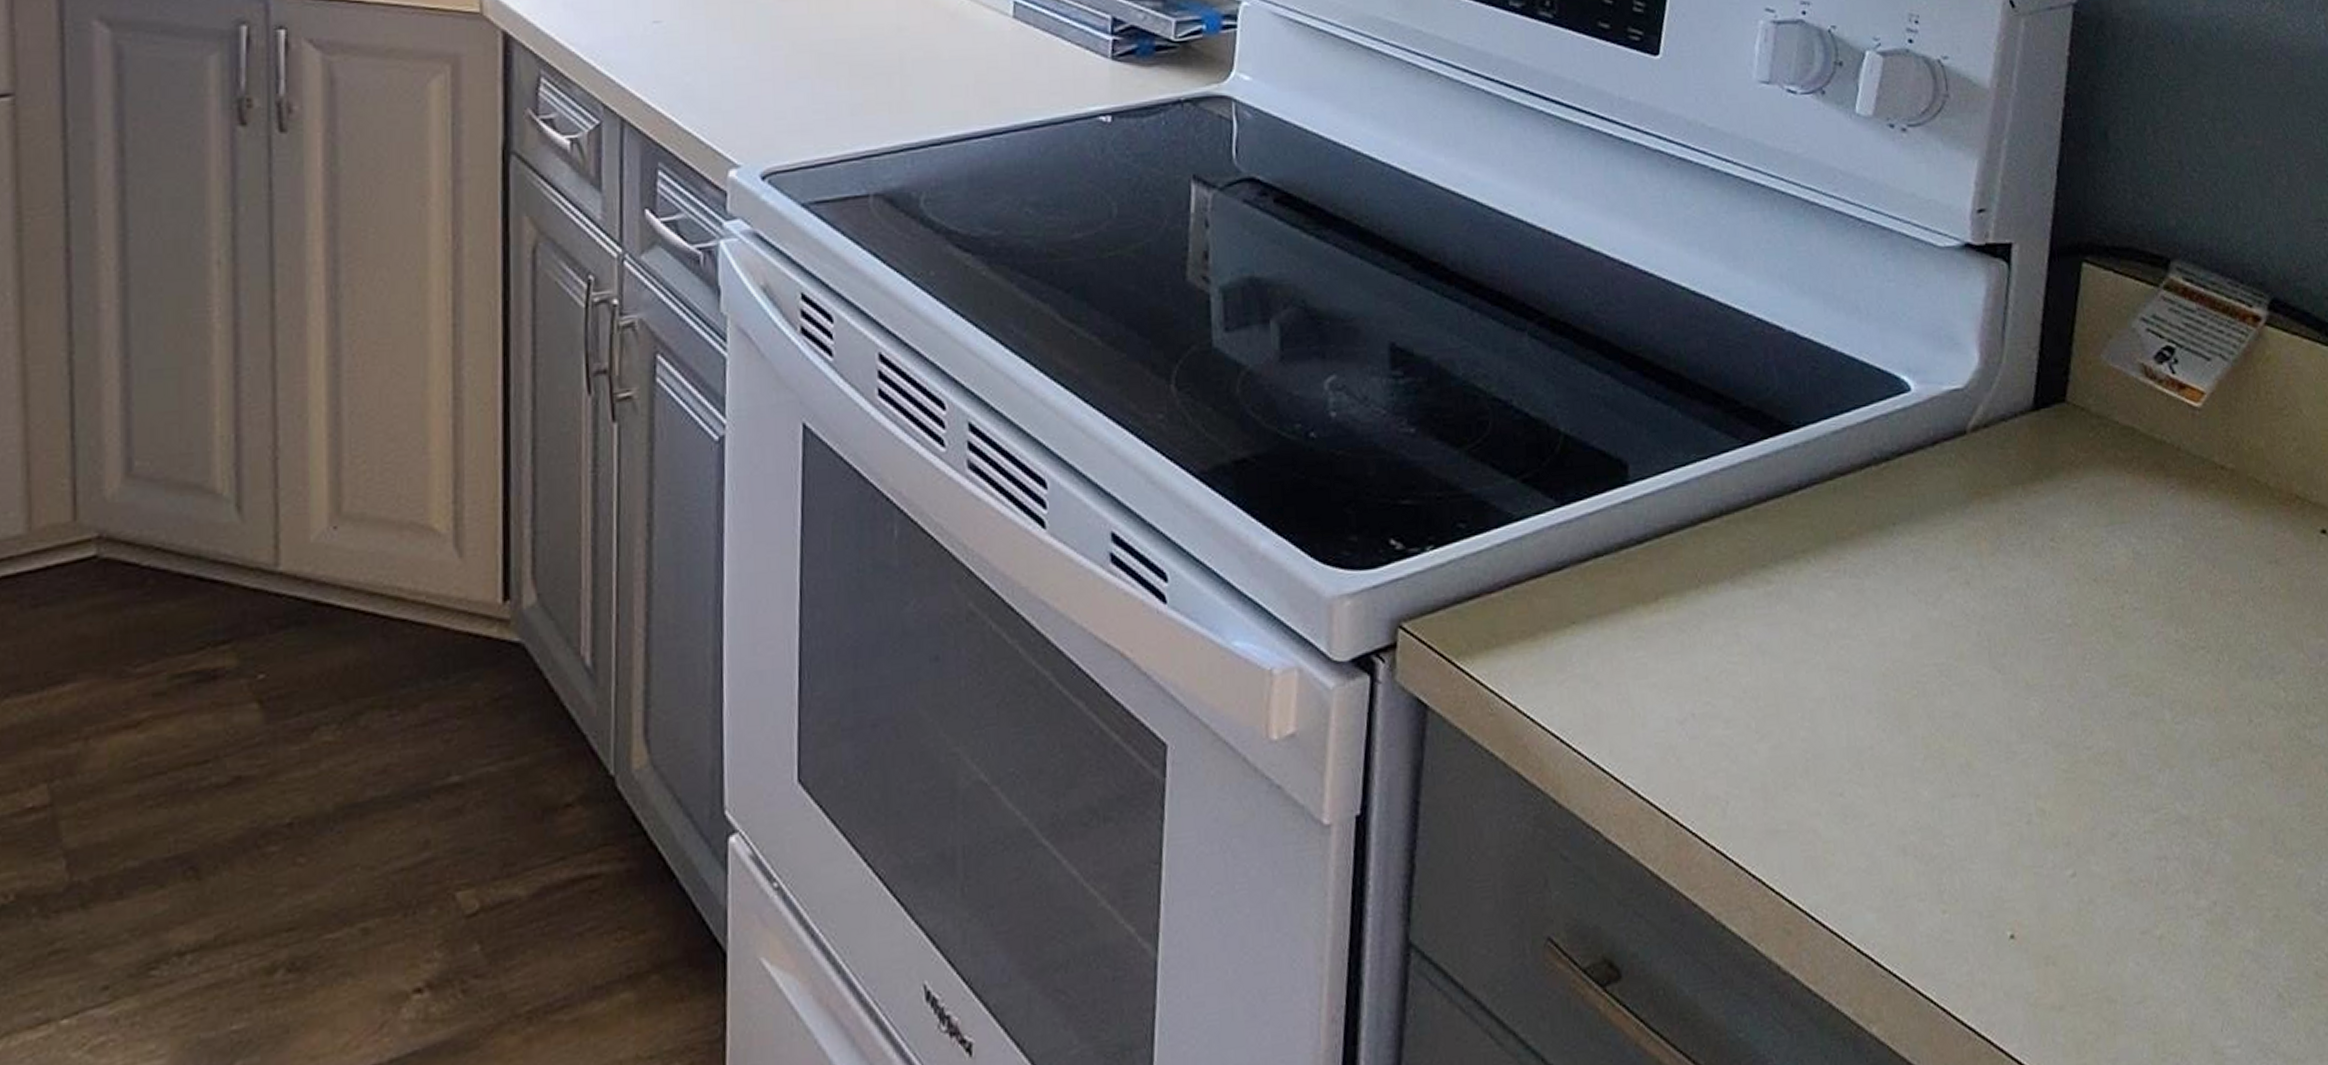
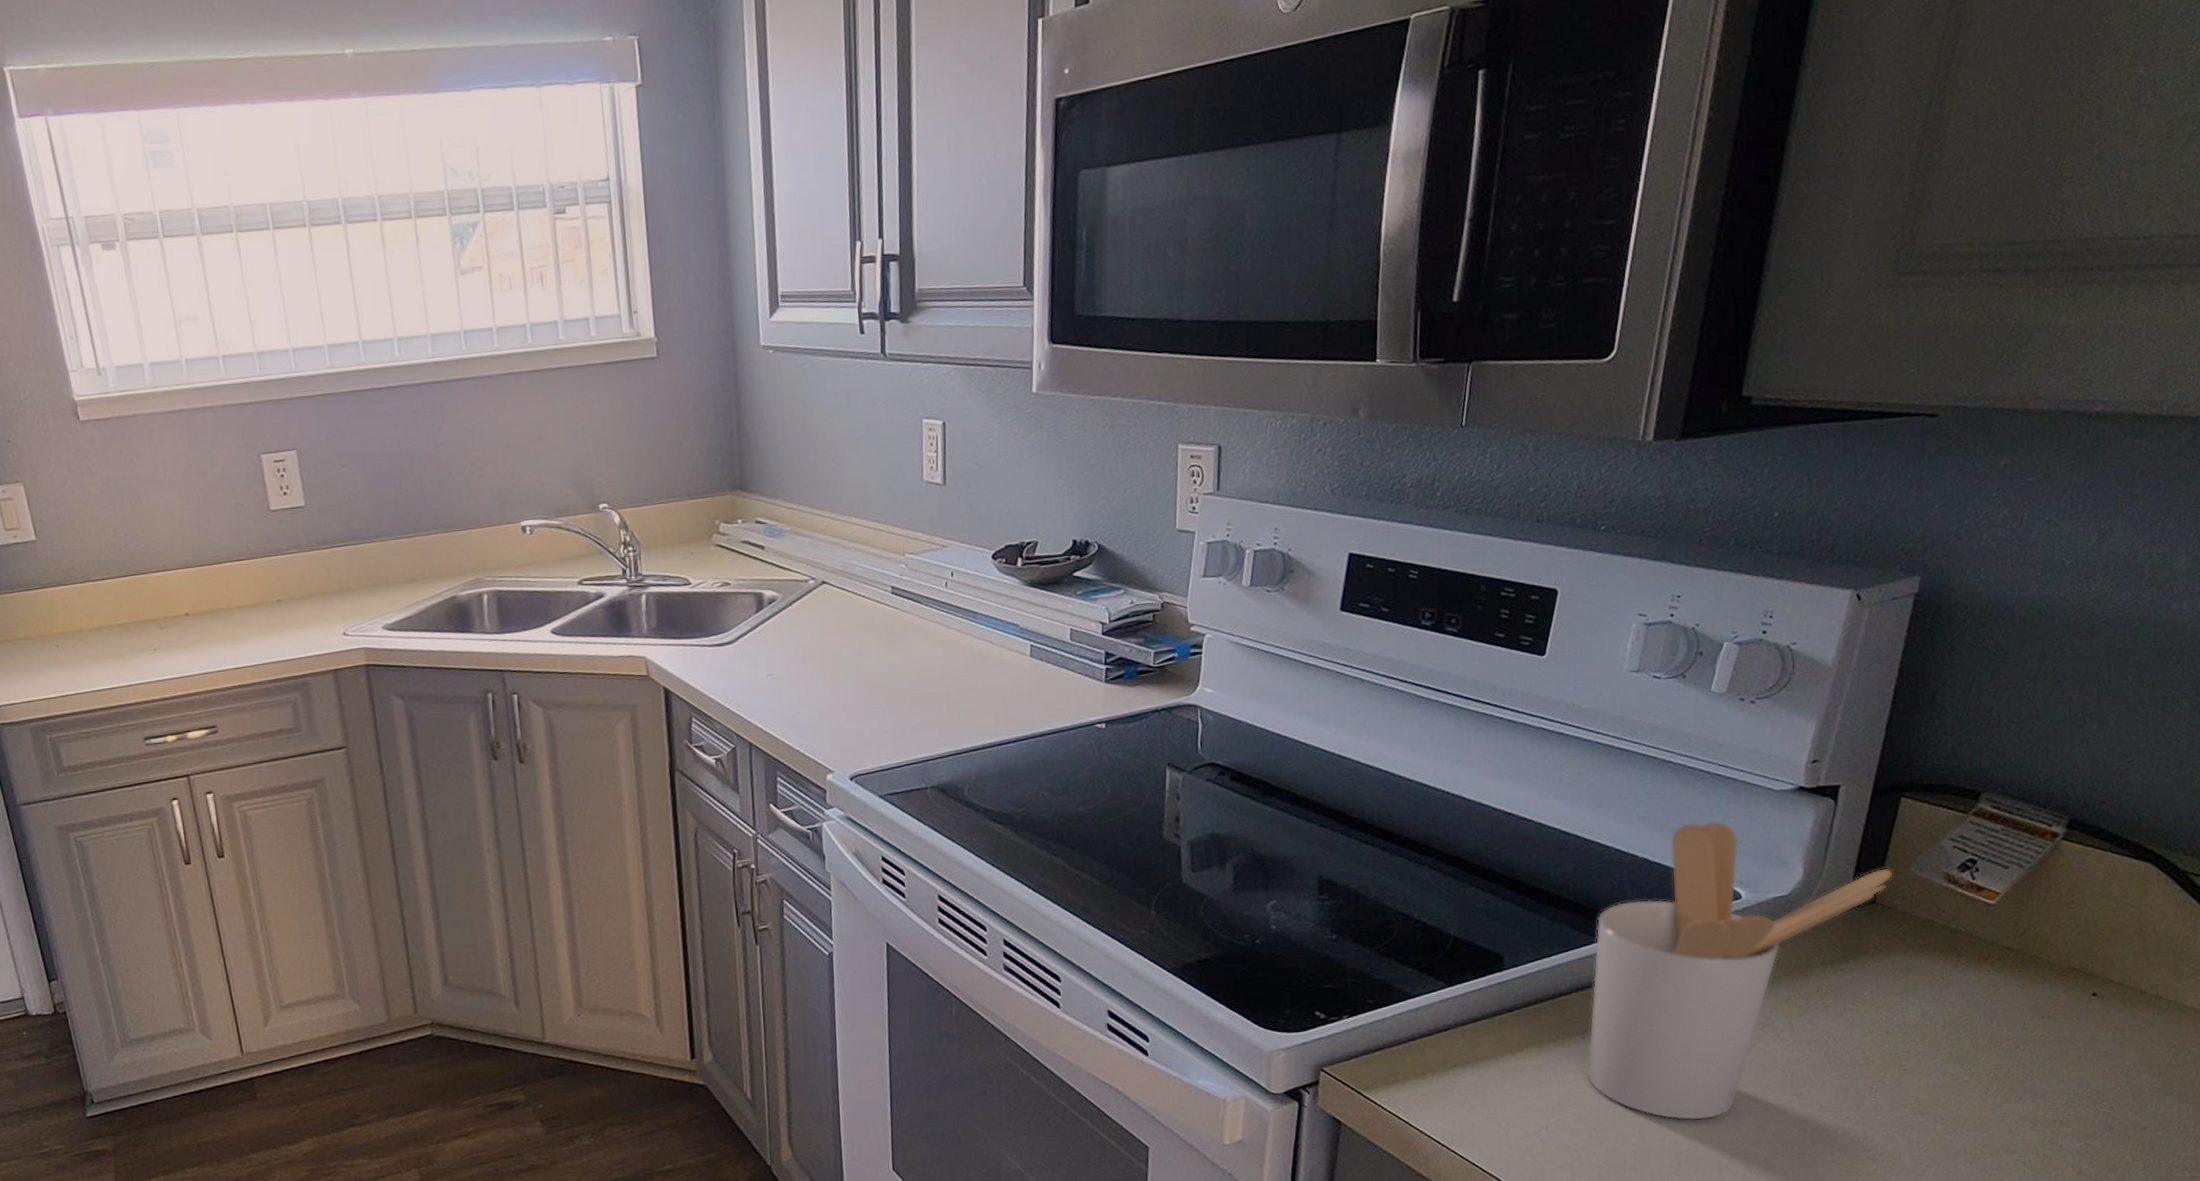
utensil holder: none [1739,284,2082,705] -> present [1586,820,1893,1121]

